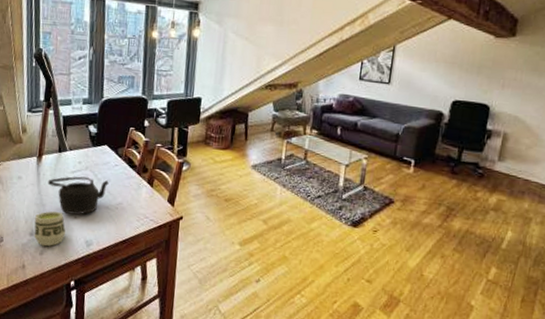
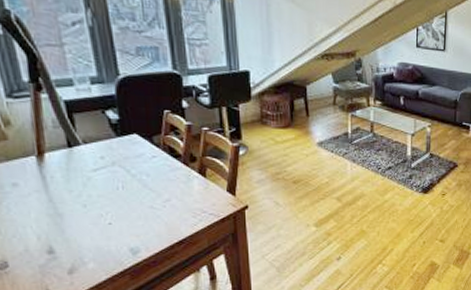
cup: present [34,211,66,247] -> none [51,219,100,264]
teapot: present [47,176,109,215] -> none [59,174,148,221]

